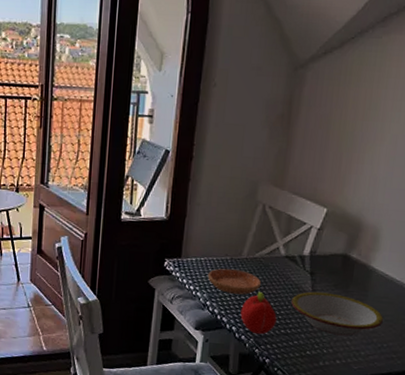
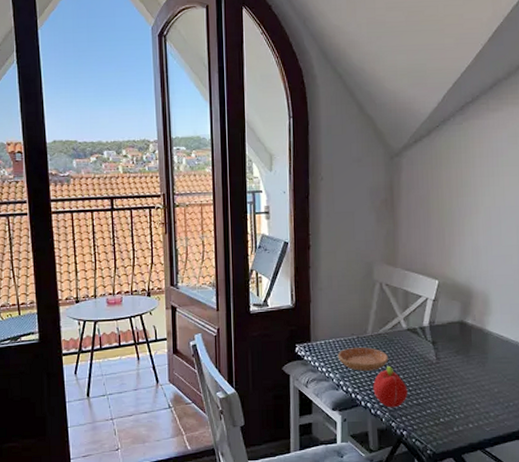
bowl: present [291,291,383,336] -> none [419,359,506,400]

